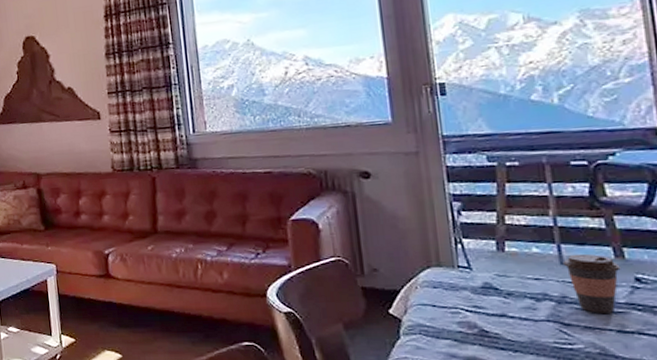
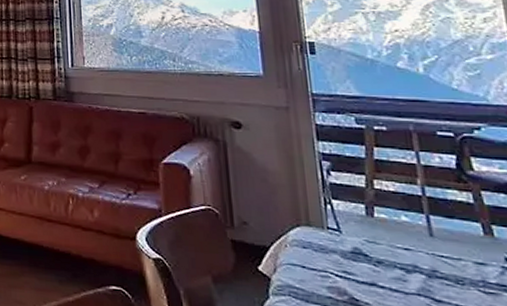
coffee cup: present [562,253,621,313] -> none [432,226,490,293]

